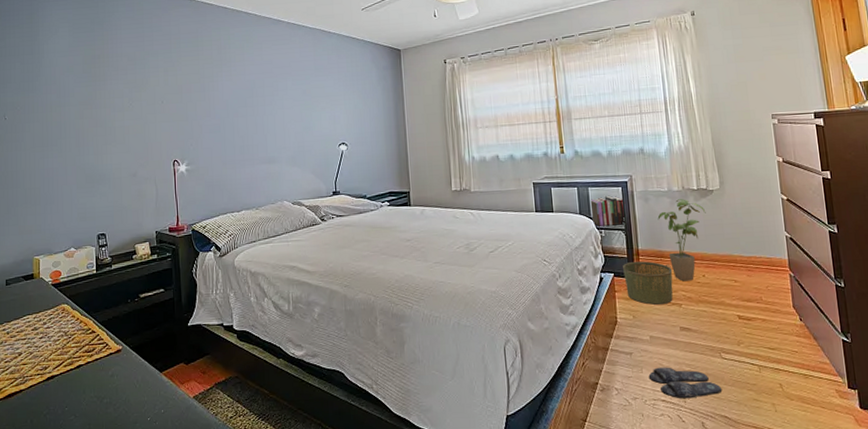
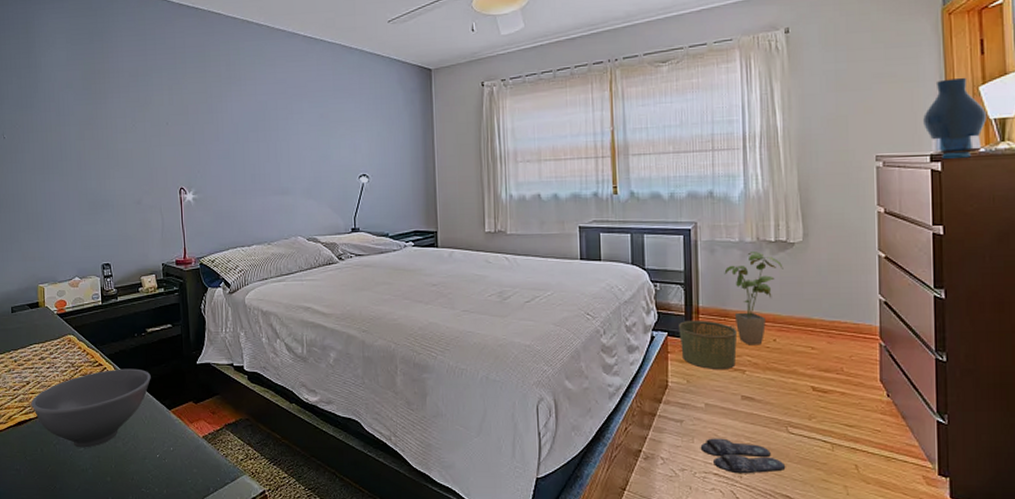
bowl: none [22,333,143,417] -> present [31,368,151,448]
books: present [590,195,627,226] -> none [645,244,688,279]
vase: none [805,49,854,117] -> present [922,77,986,160]

